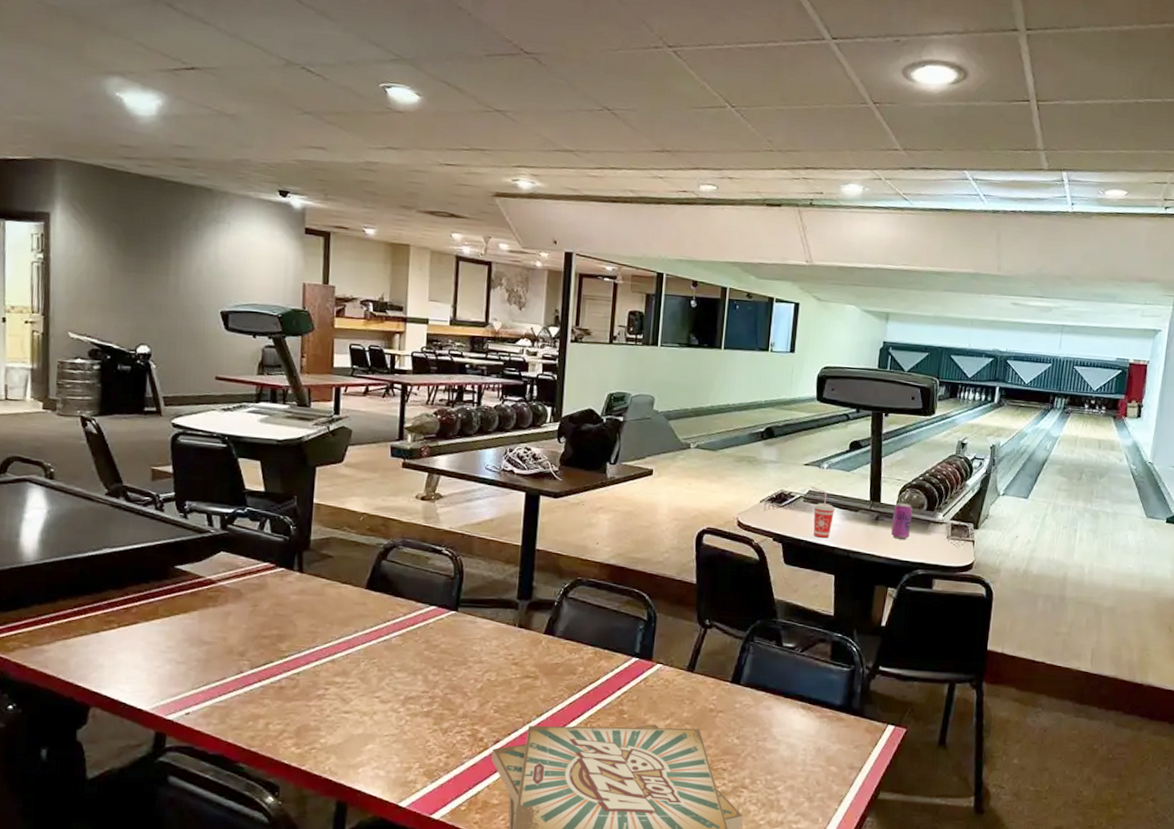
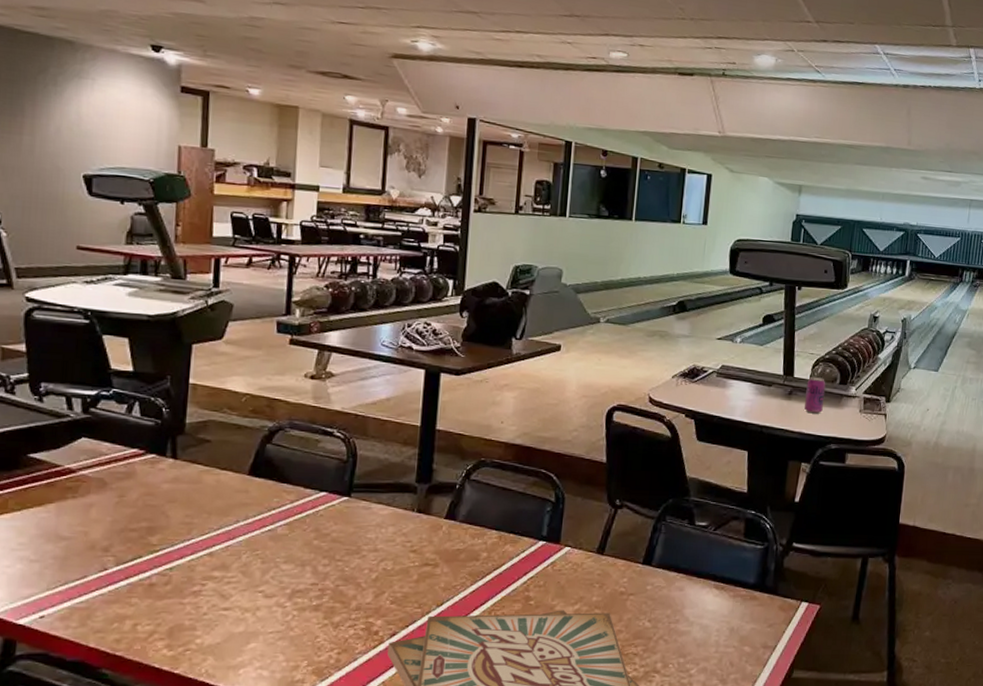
beverage cup: present [812,486,836,538] -> none [725,361,749,413]

